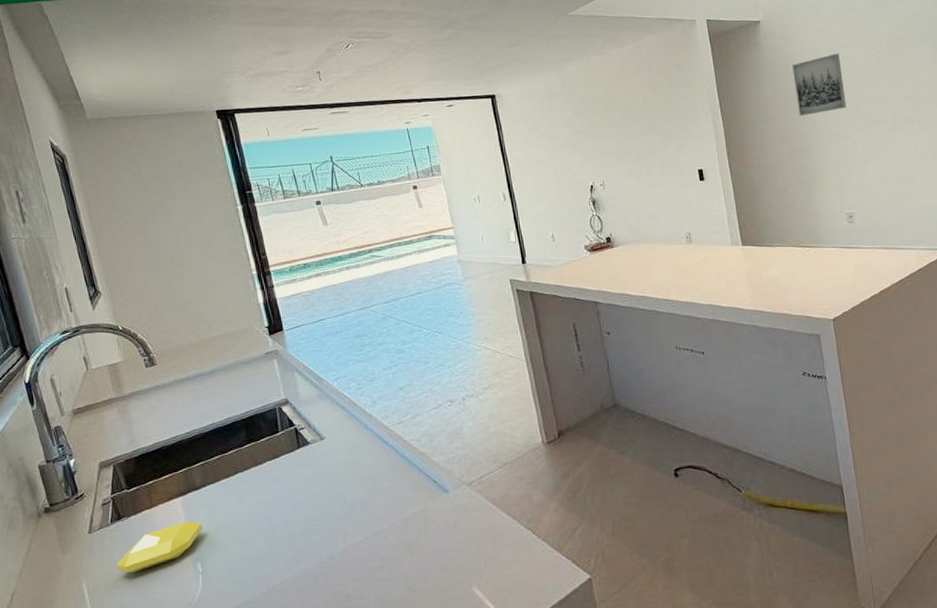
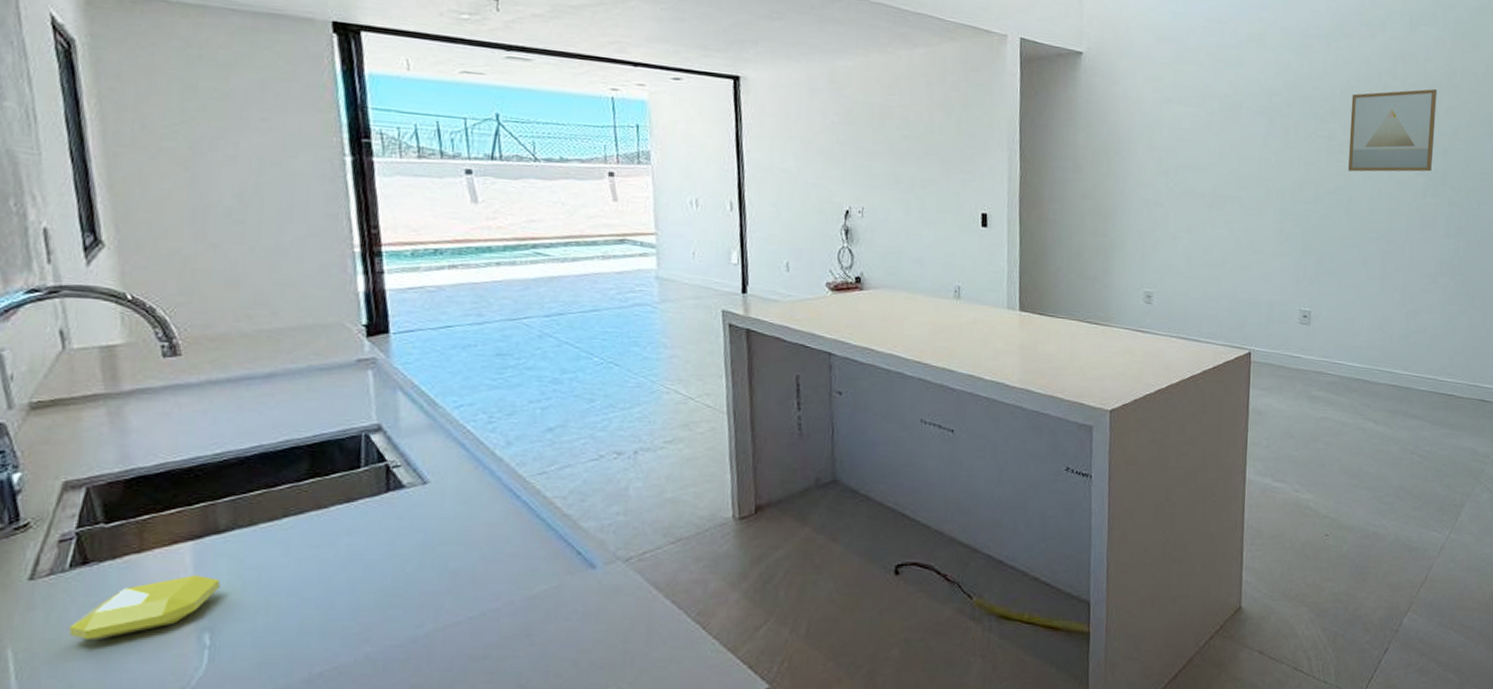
wall art: present [792,53,847,117] -> none [1109,107,1166,173]

